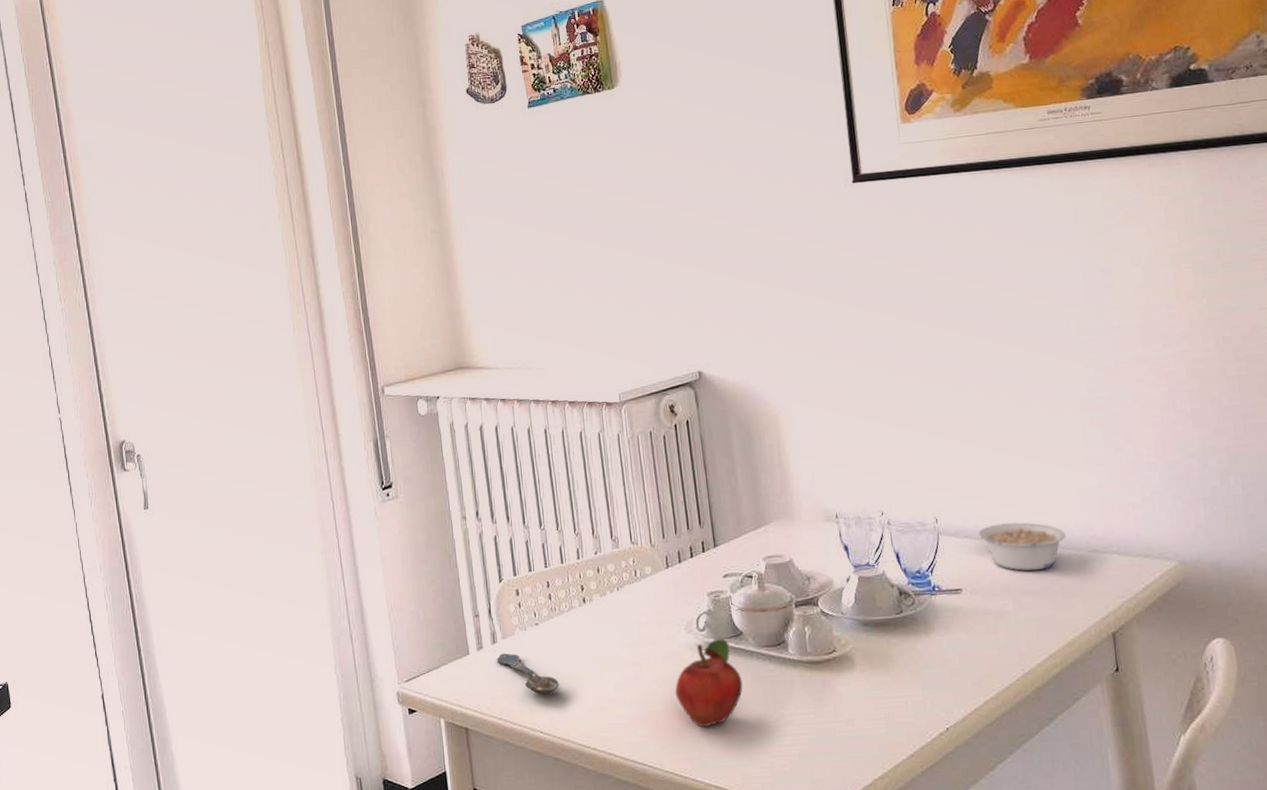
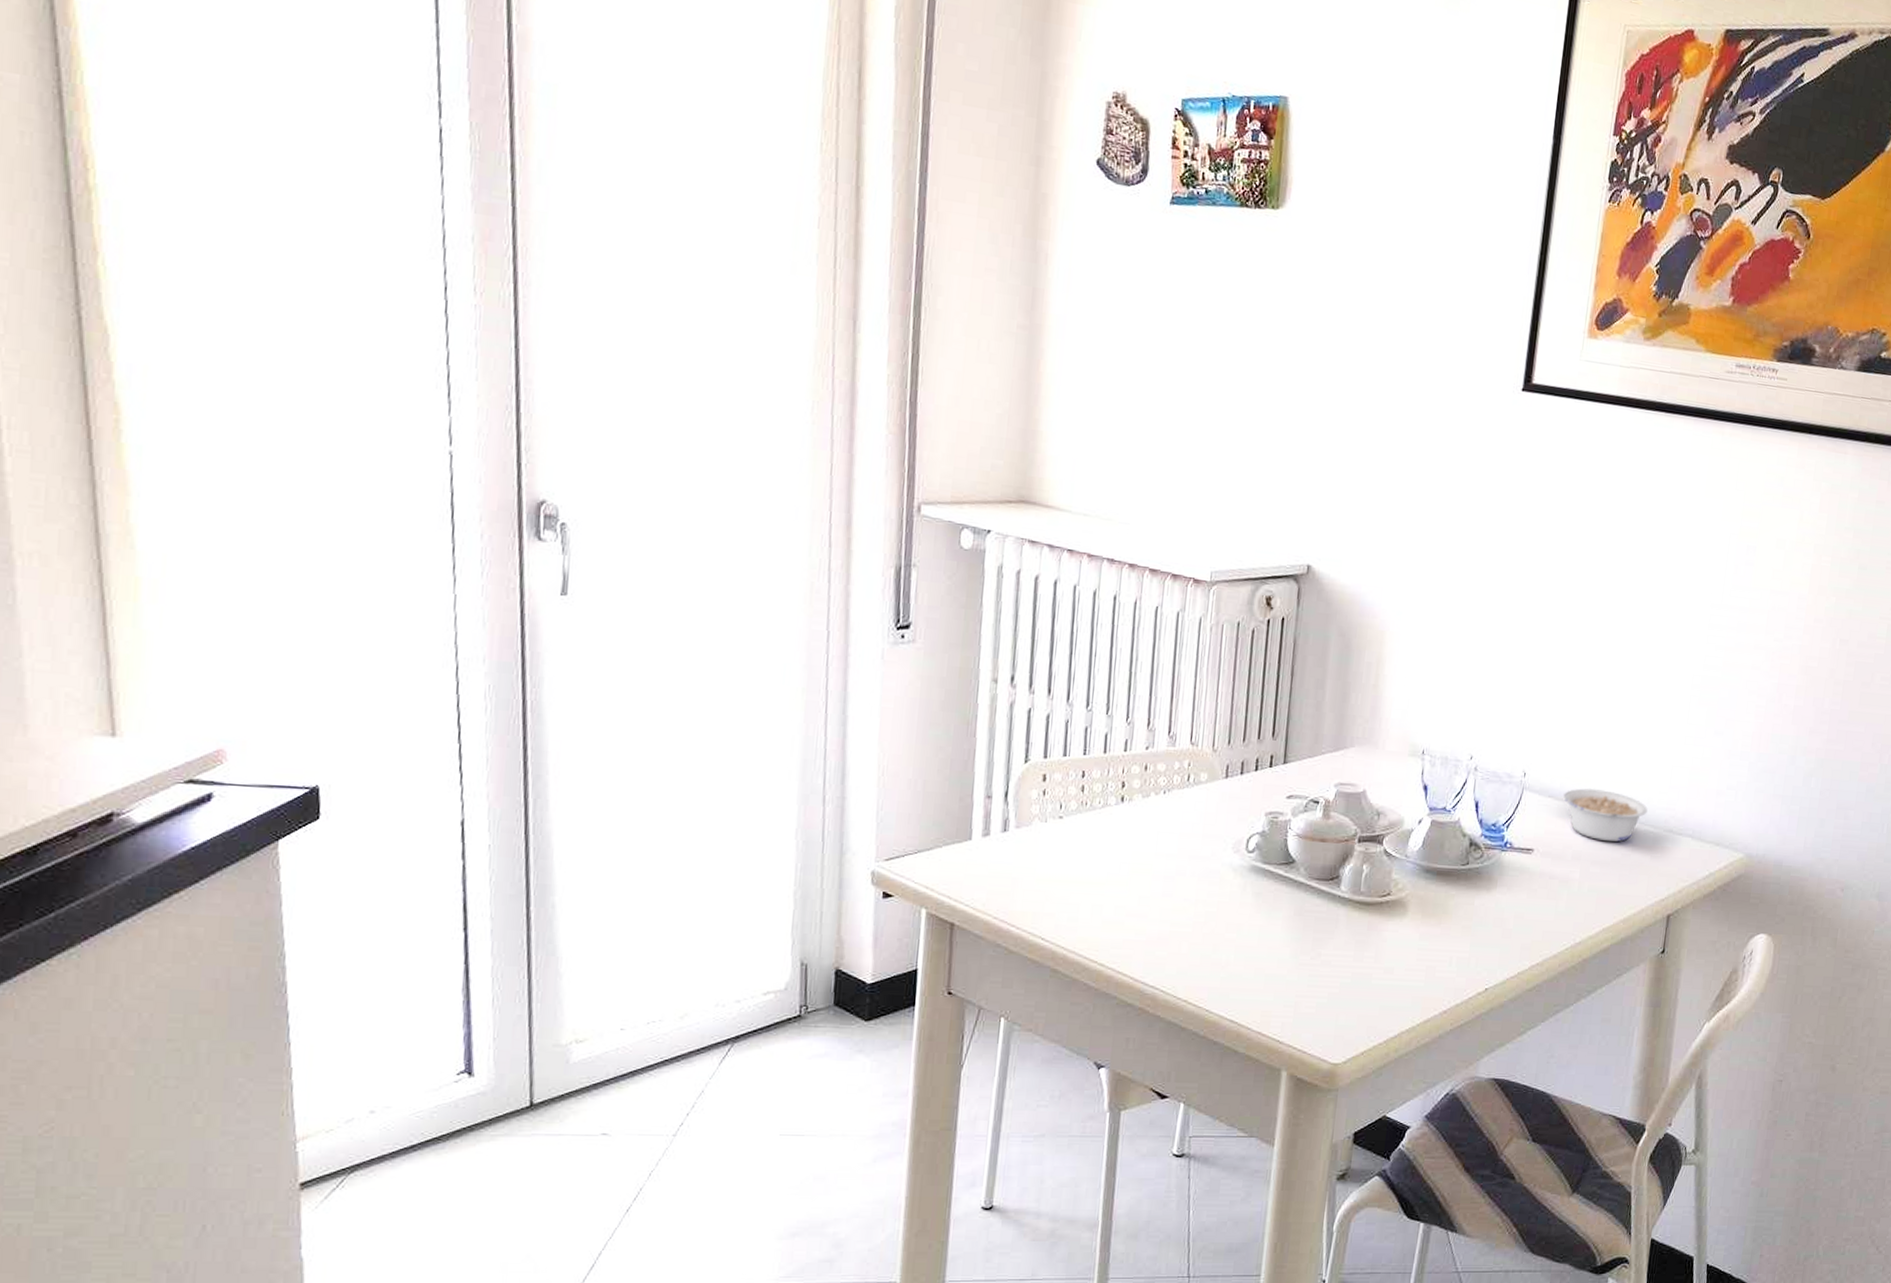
spoon: present [496,653,559,694] -> none [1004,844,1075,897]
fruit: present [675,639,743,727] -> none [1206,864,1284,956]

